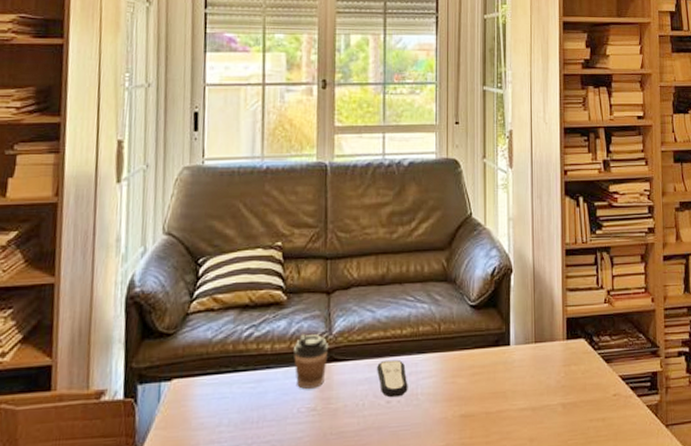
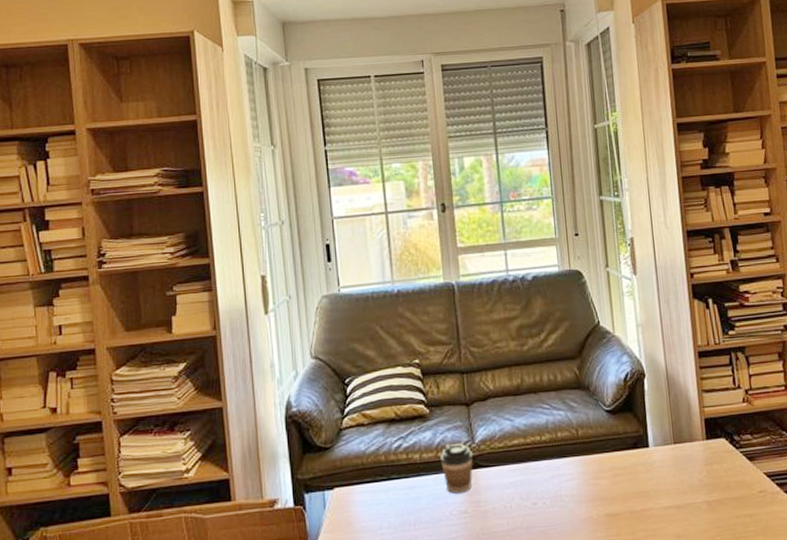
remote control: present [377,359,408,398] -> none [520,464,552,500]

